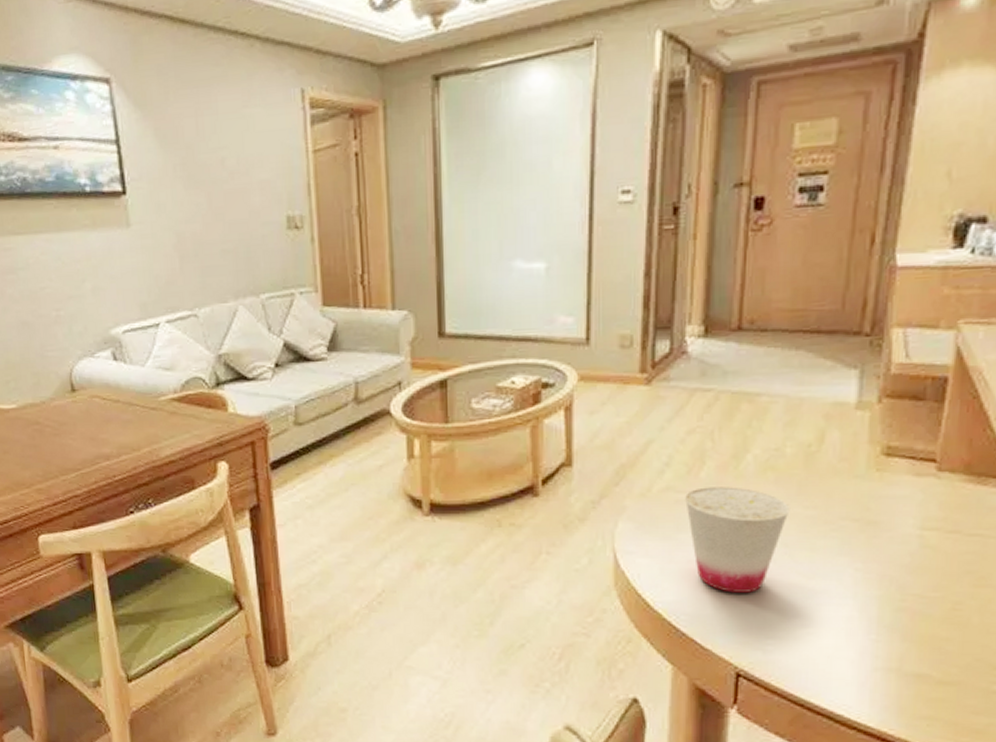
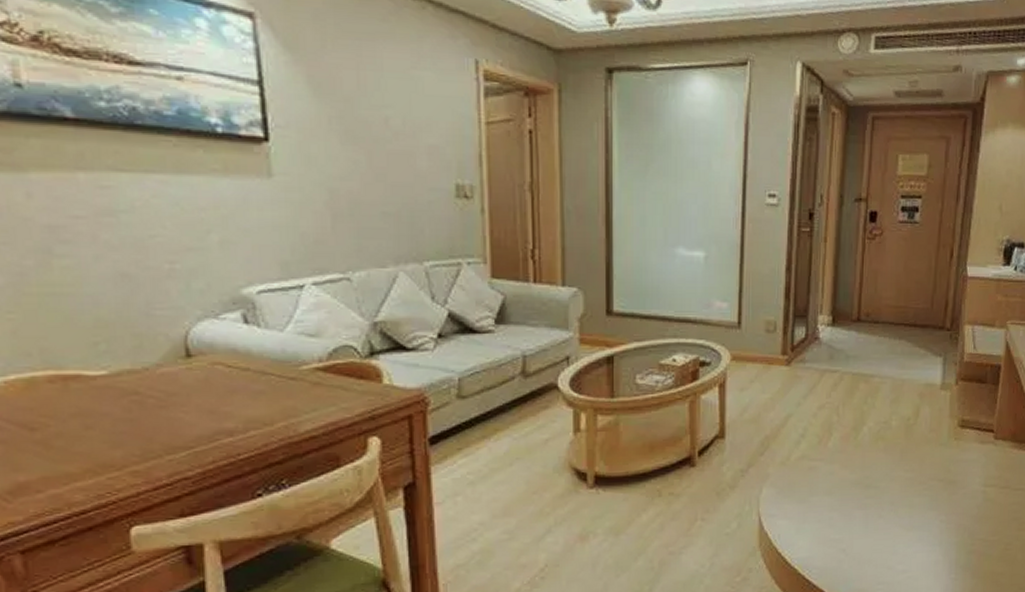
cup: present [685,487,790,593] -> none [817,454,895,547]

